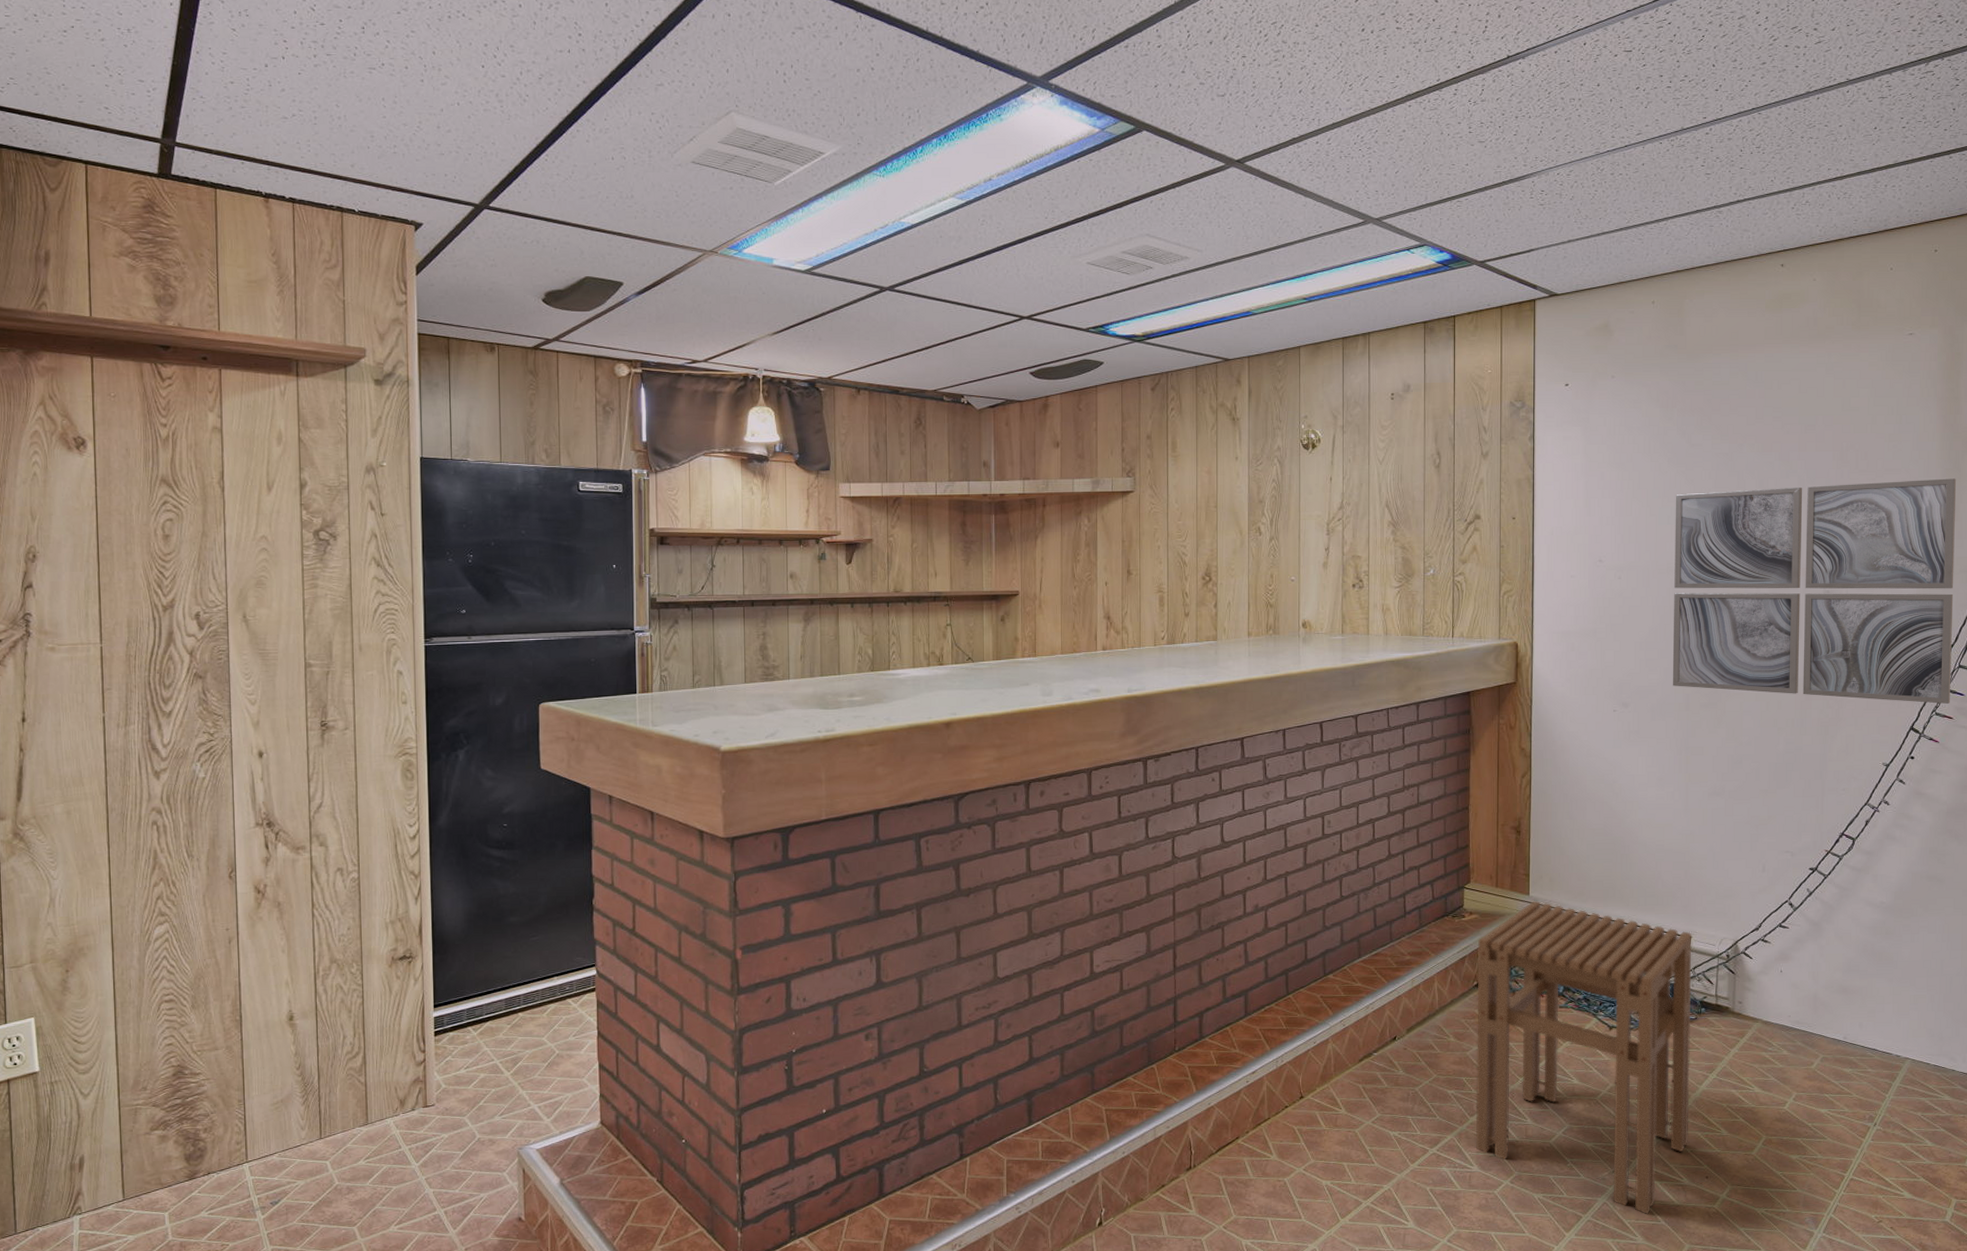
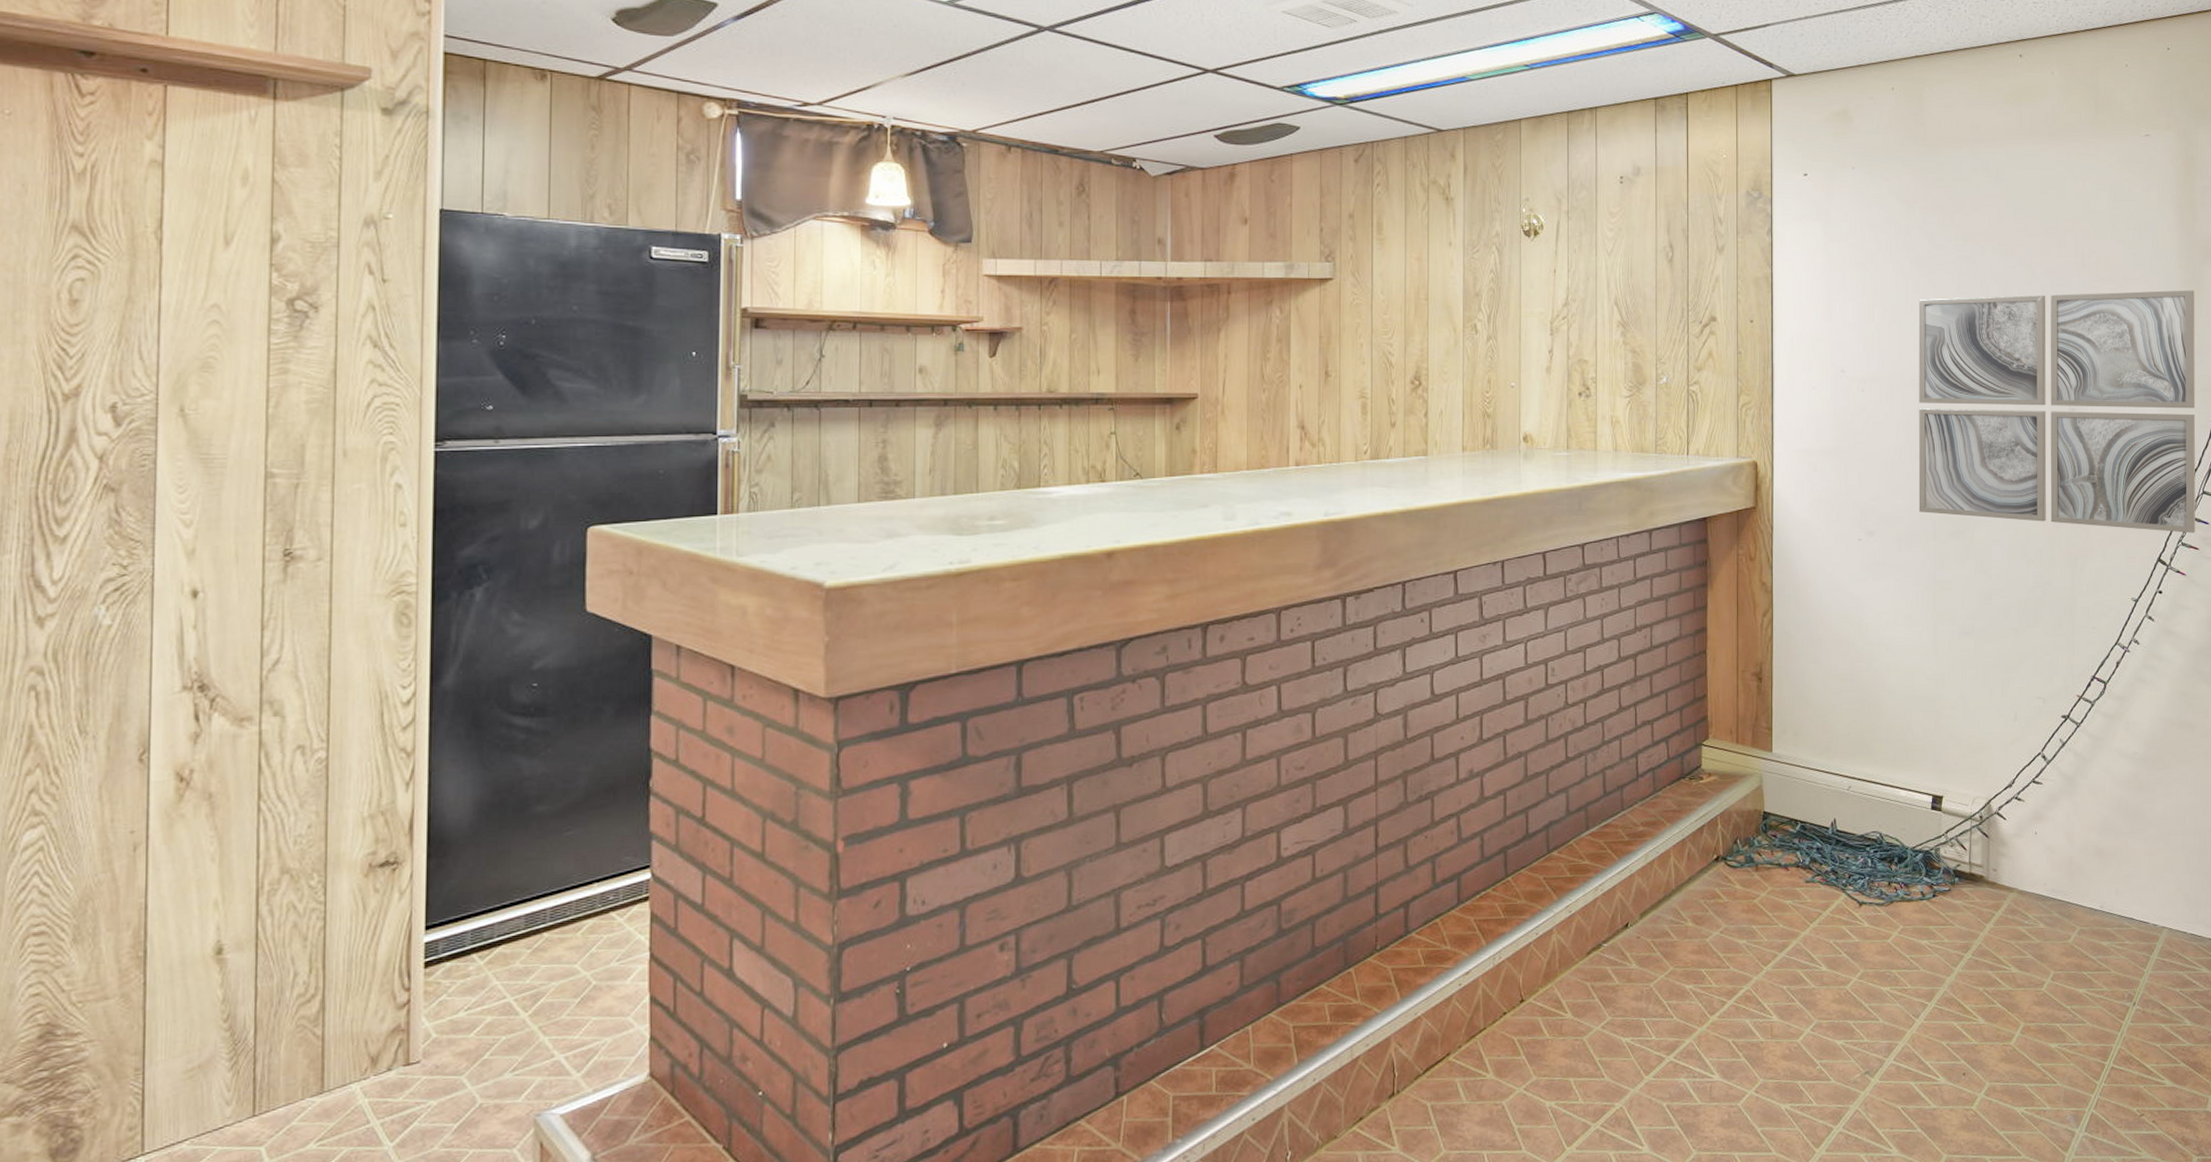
stool: present [1475,901,1692,1214] -> none [1716,759,1945,1121]

